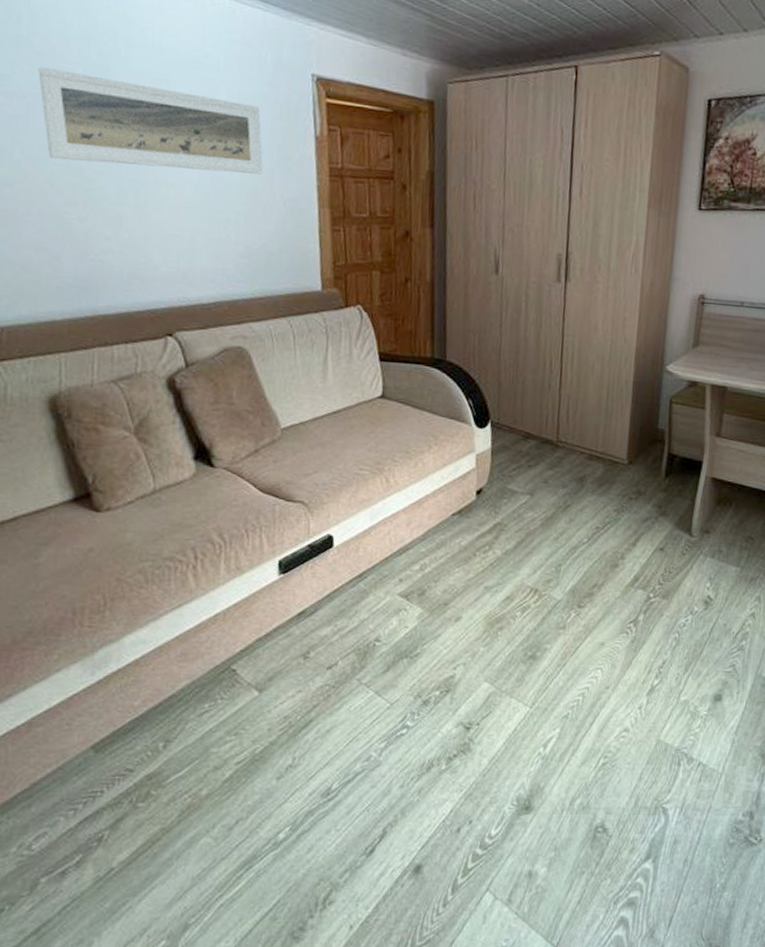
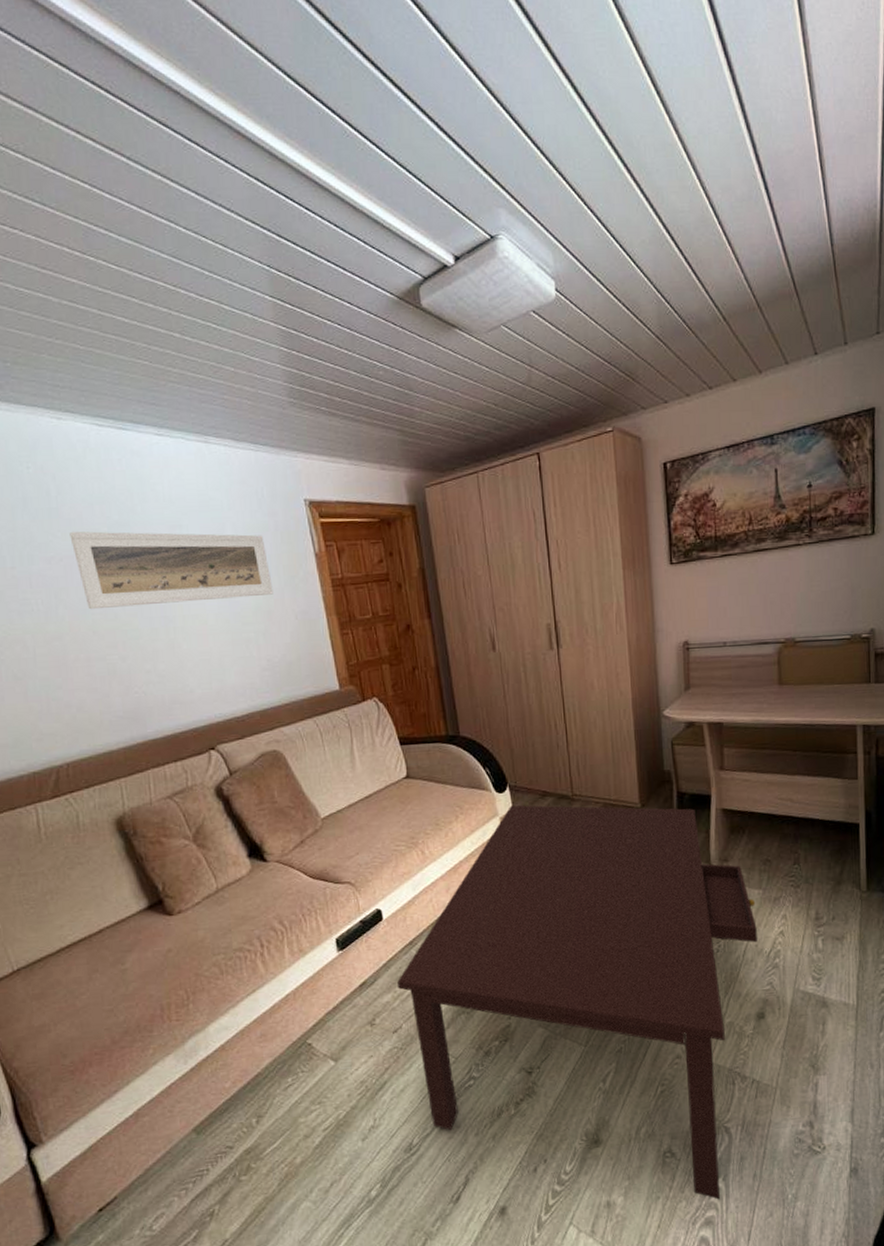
coffee table: none [339,442,731,881] -> present [397,805,757,1200]

